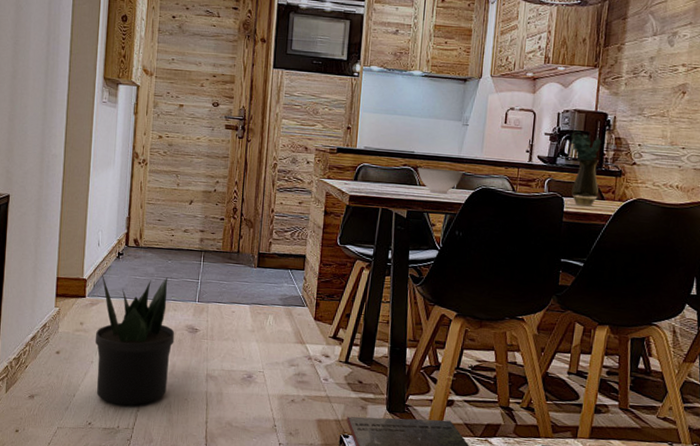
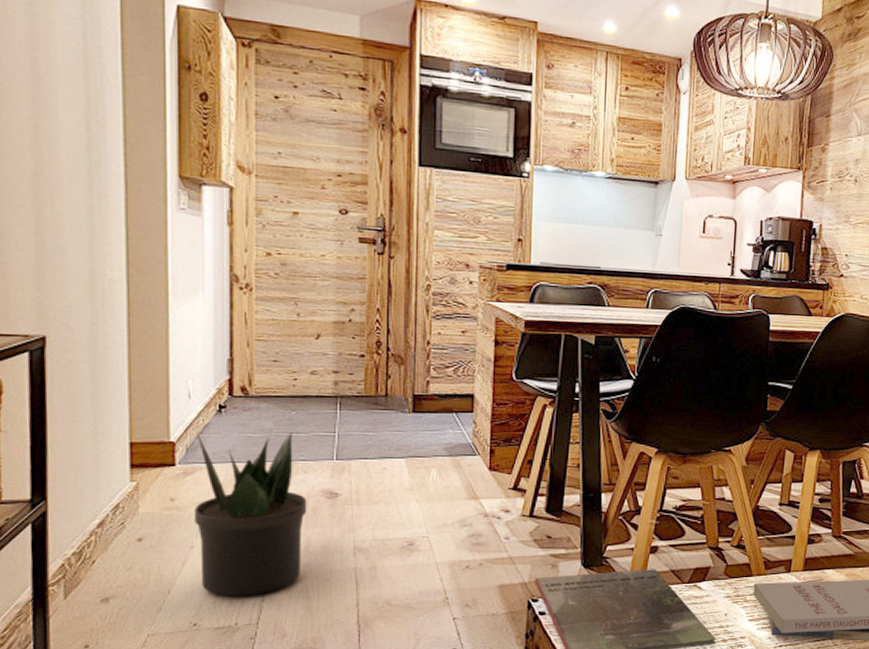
bowl: present [417,167,464,194] -> none [605,285,659,316]
vase: present [570,129,602,207] -> none [775,238,808,324]

